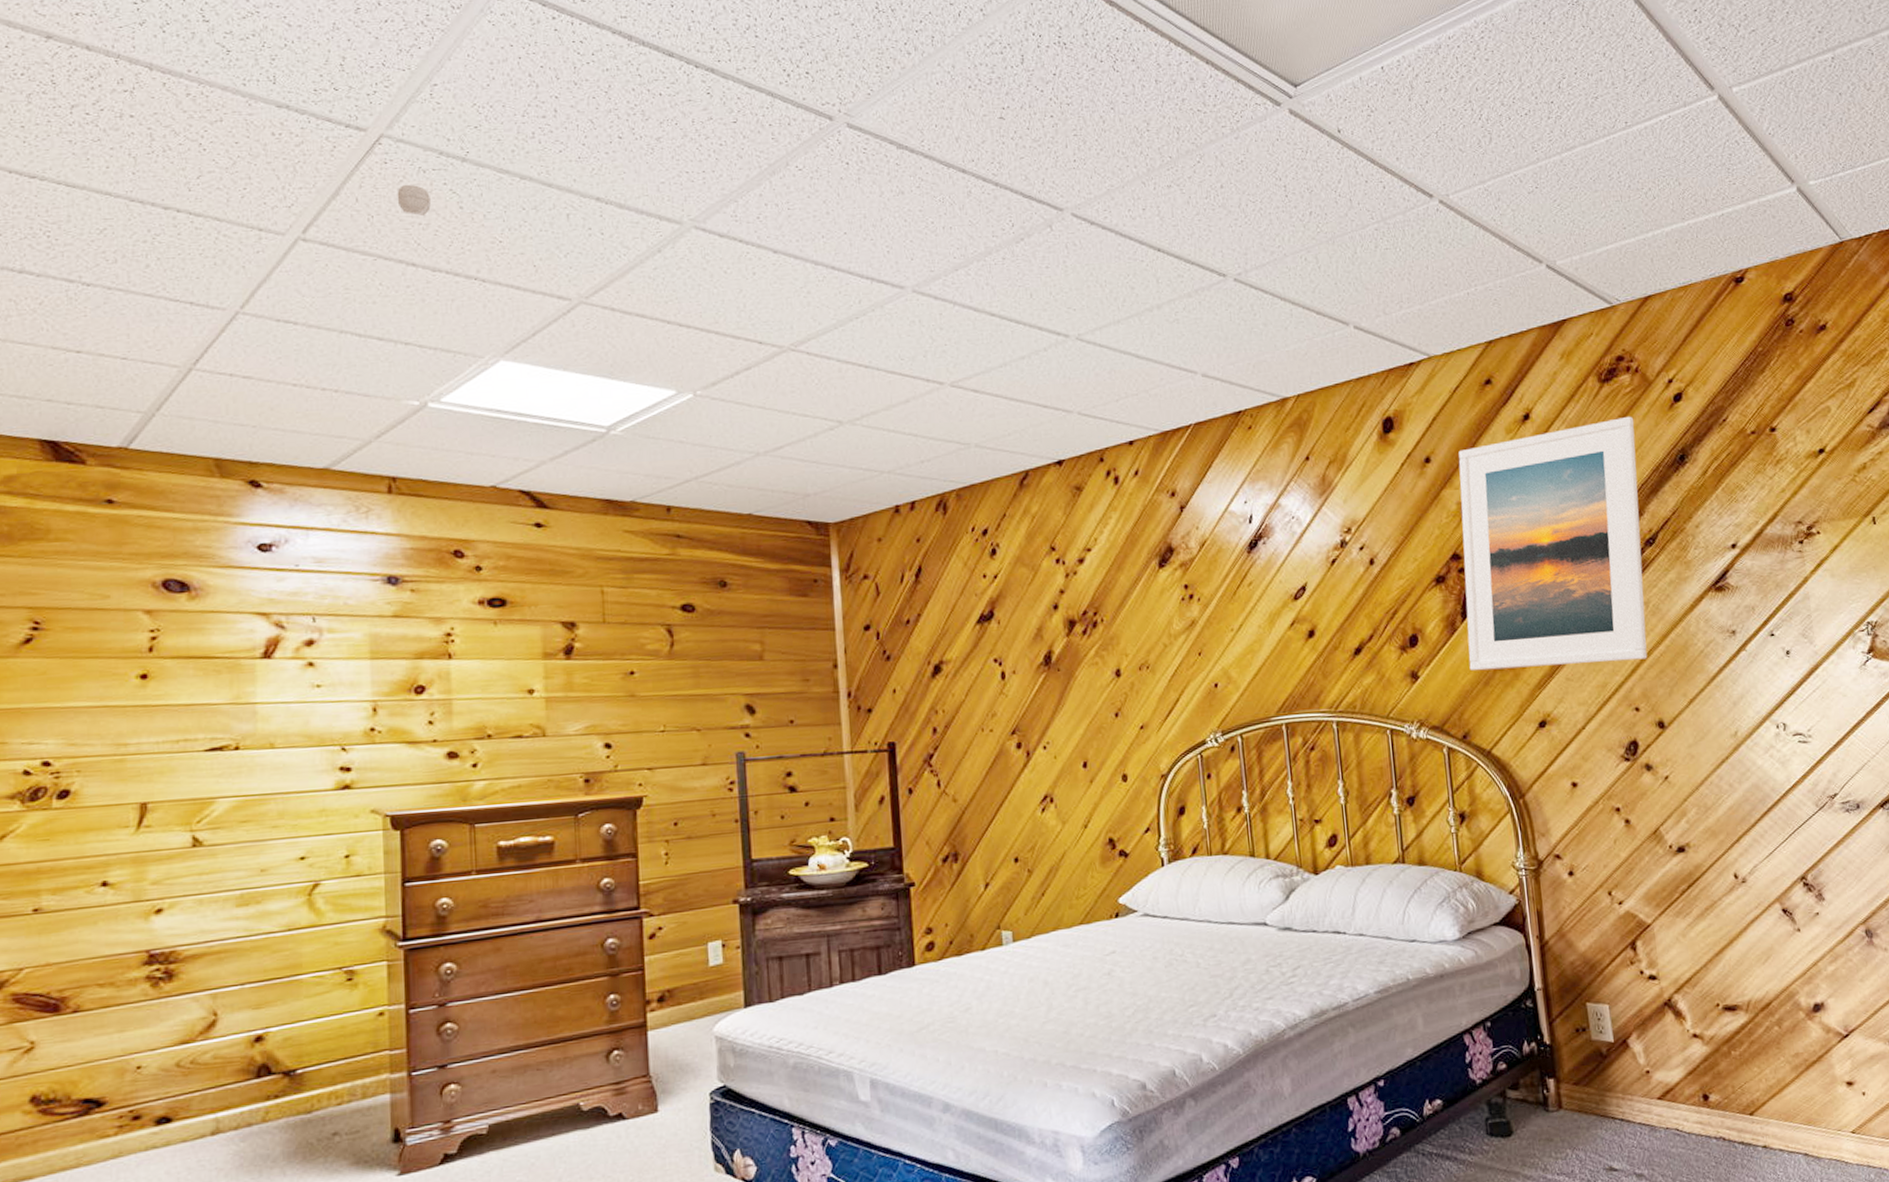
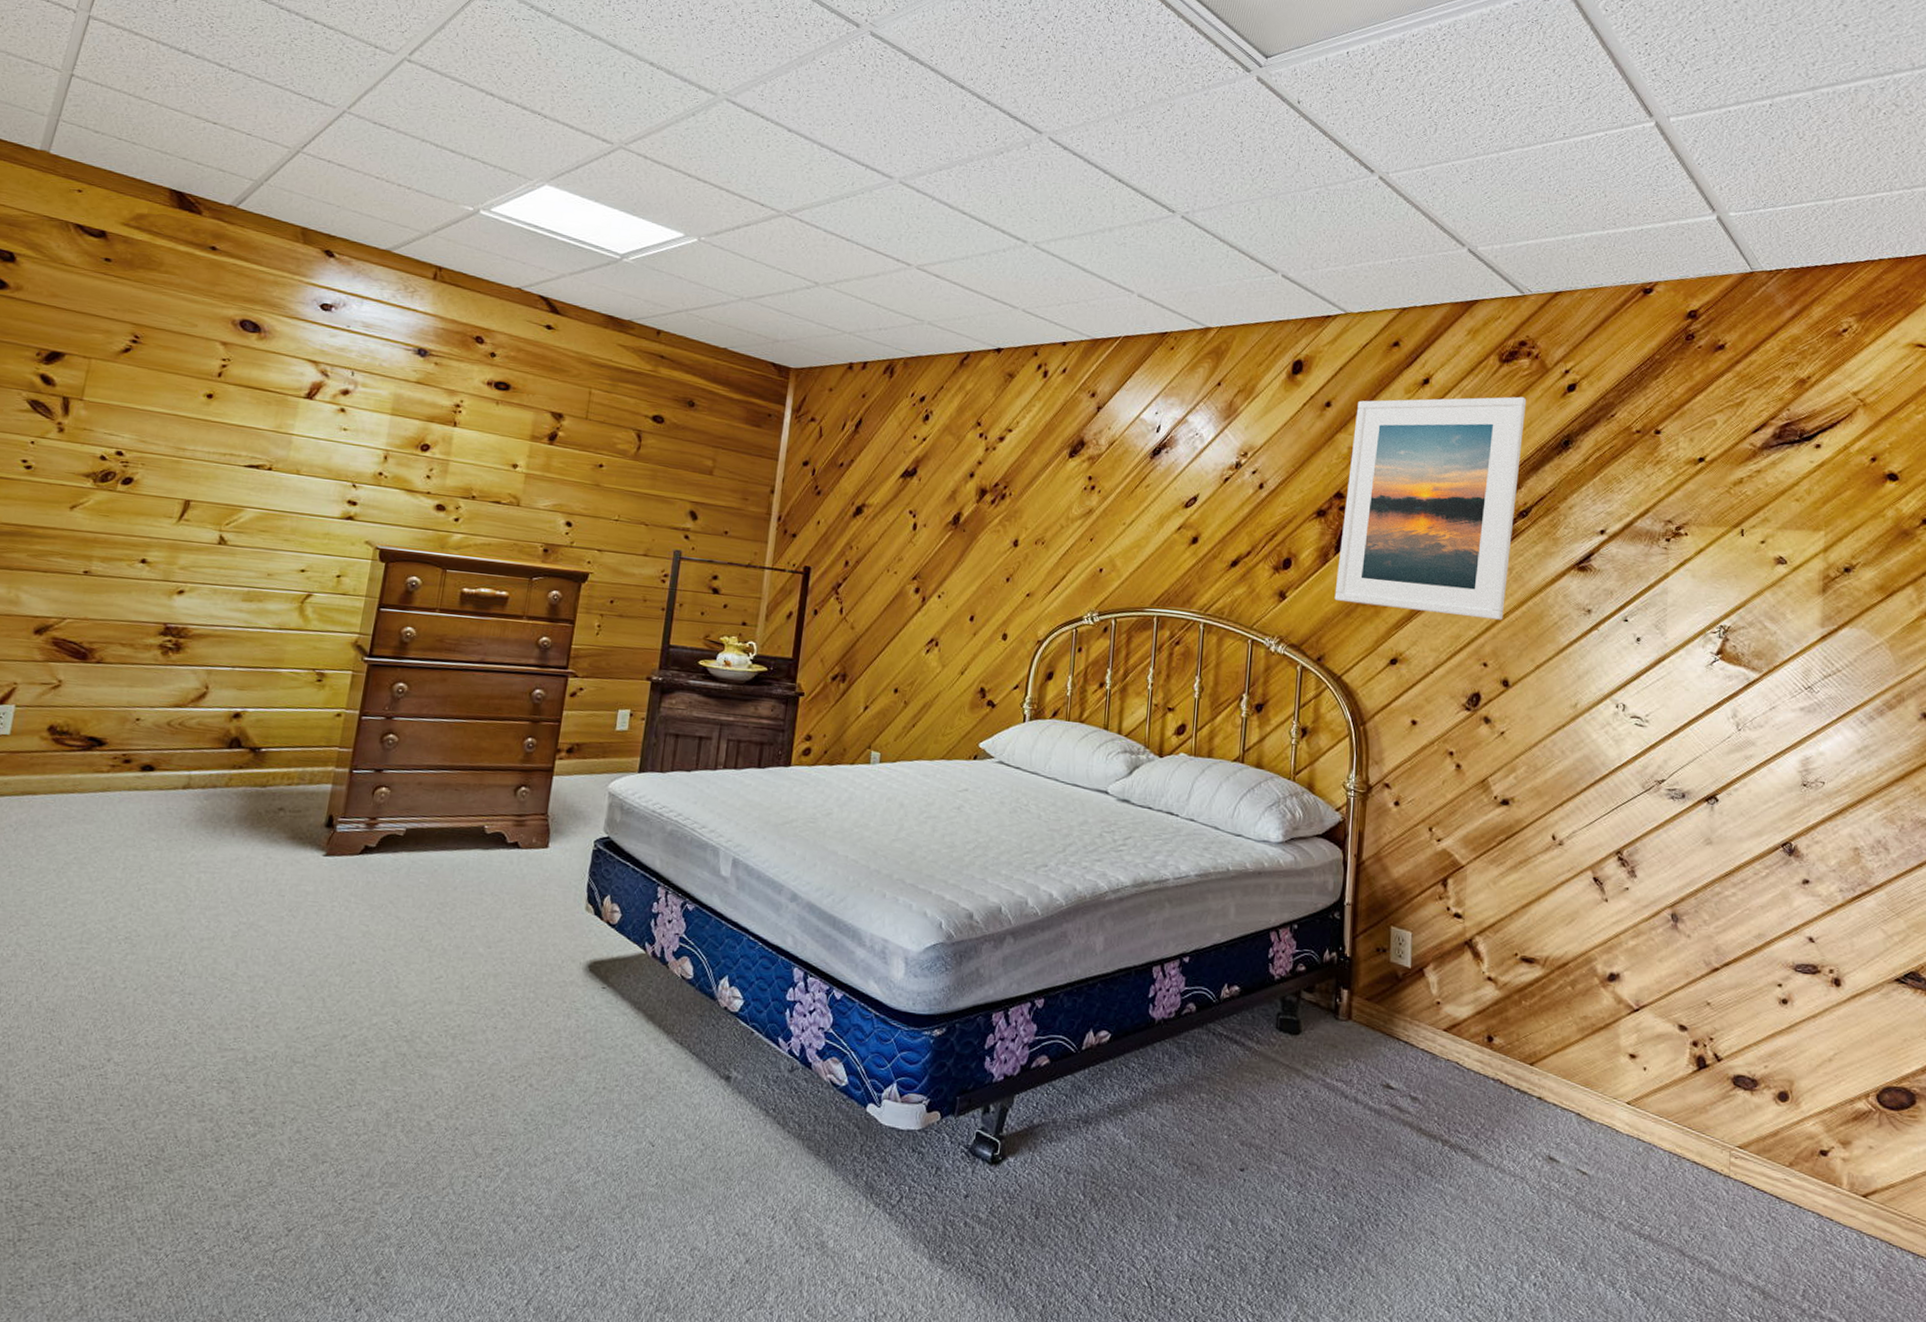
smoke detector: present [397,185,431,216] -> none [489,28,517,56]

